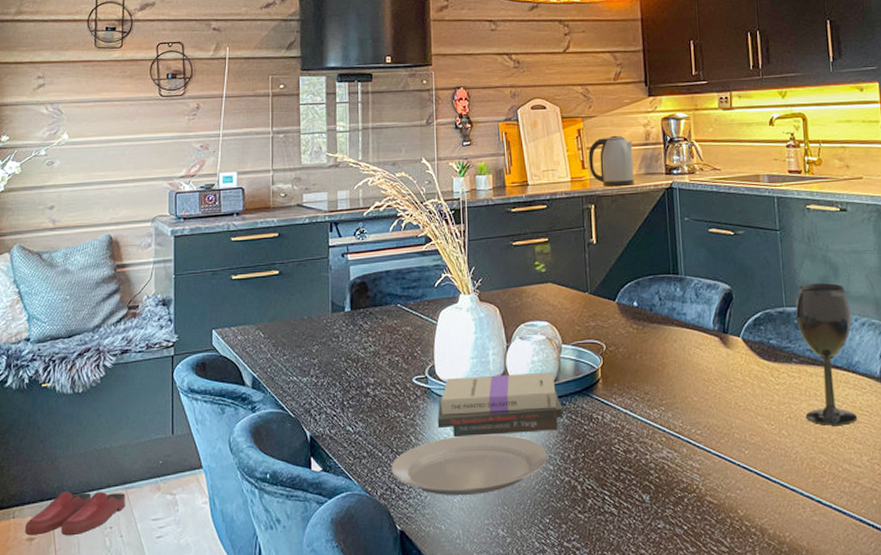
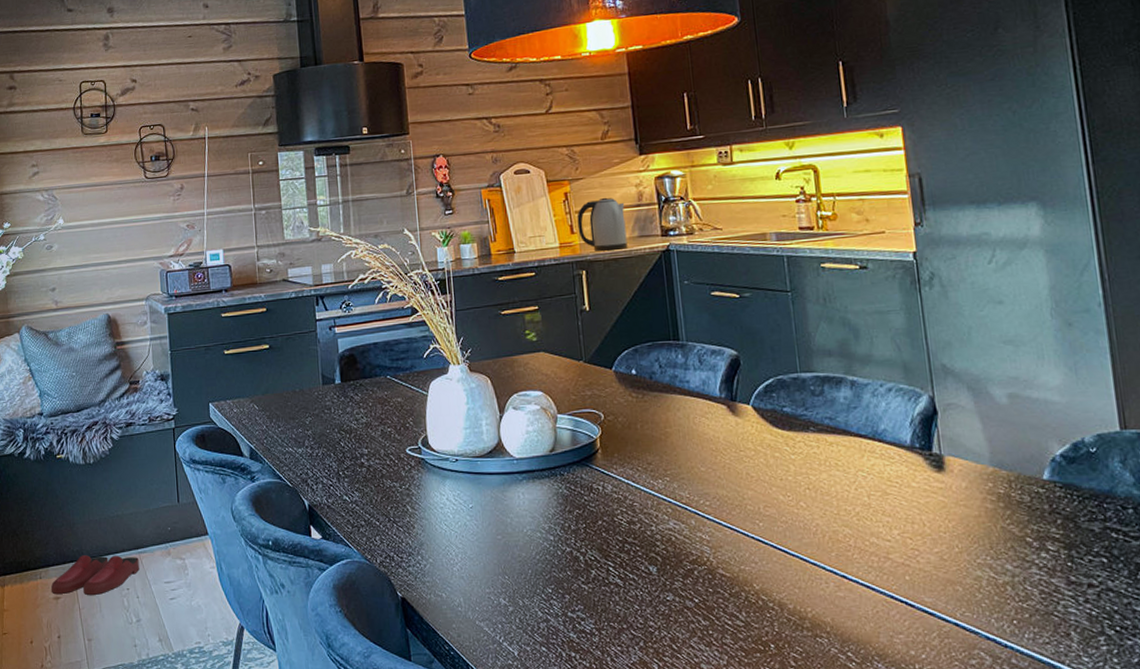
plate: present [391,434,547,496] -> none [389,504,547,565]
books: present [437,372,562,438] -> none [432,442,561,508]
wine glass: present [796,283,858,425] -> none [811,346,886,497]

